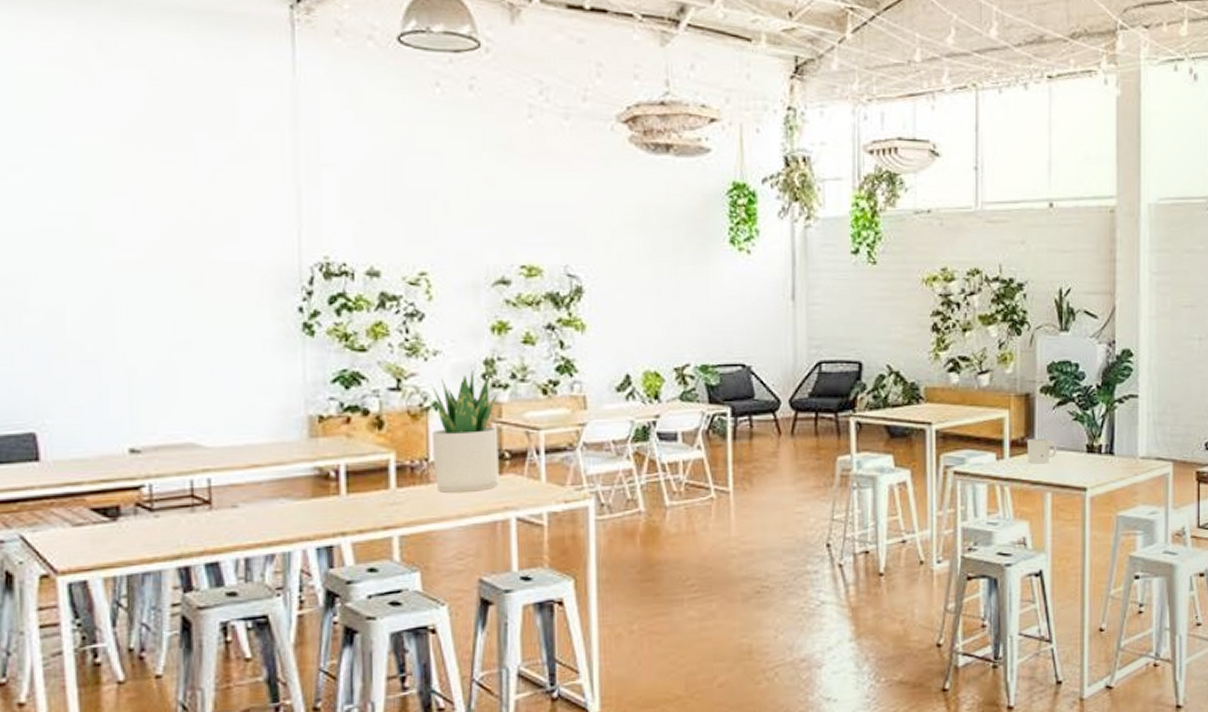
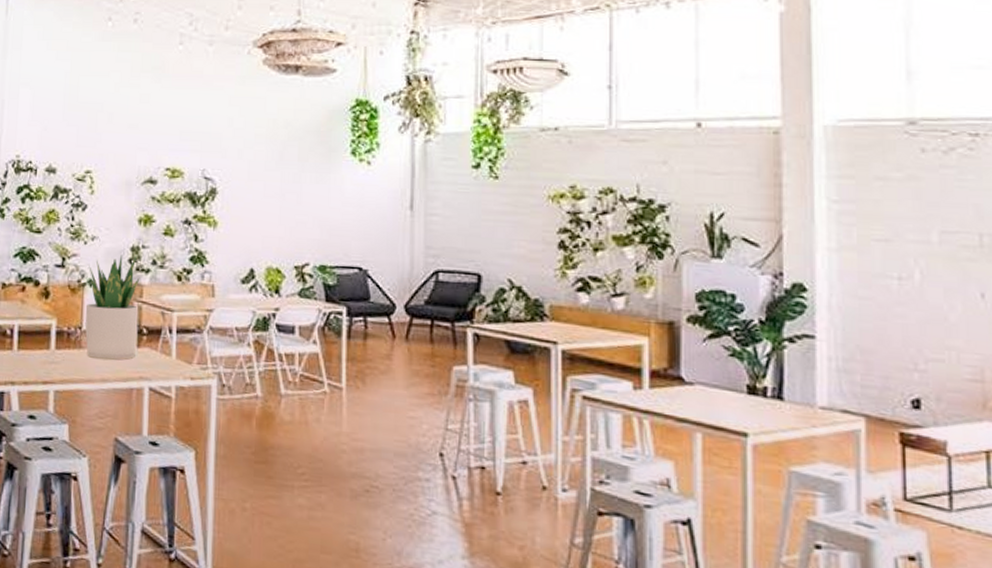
mug: present [1027,438,1057,464] -> none [671,370,709,401]

